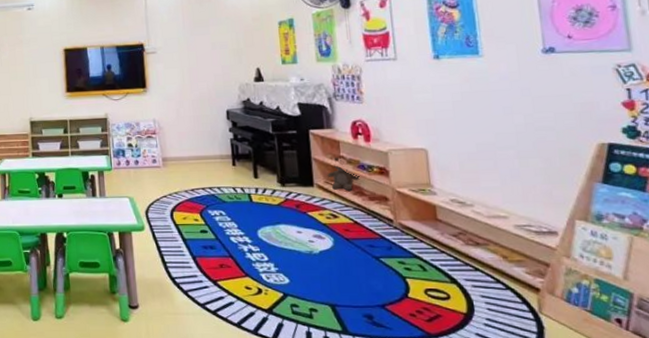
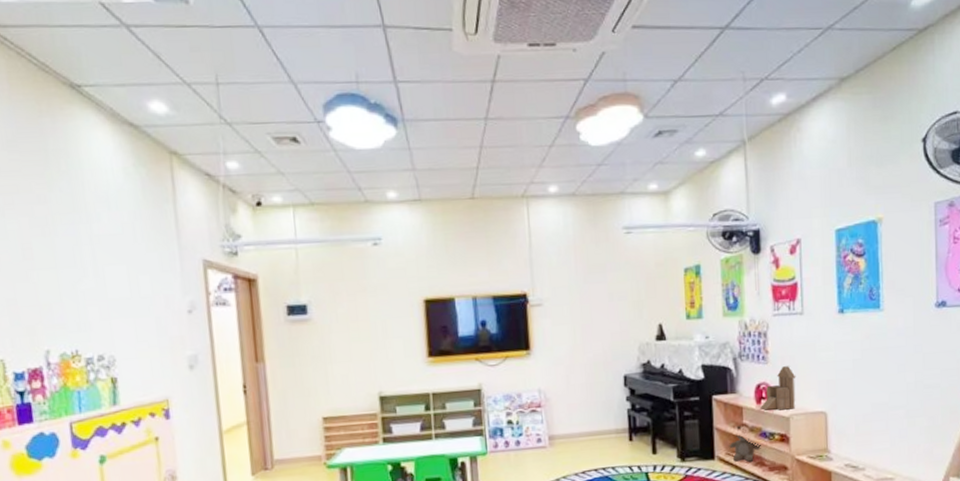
toy blocks: none [357,106,393,146] -> present [761,366,795,410]

